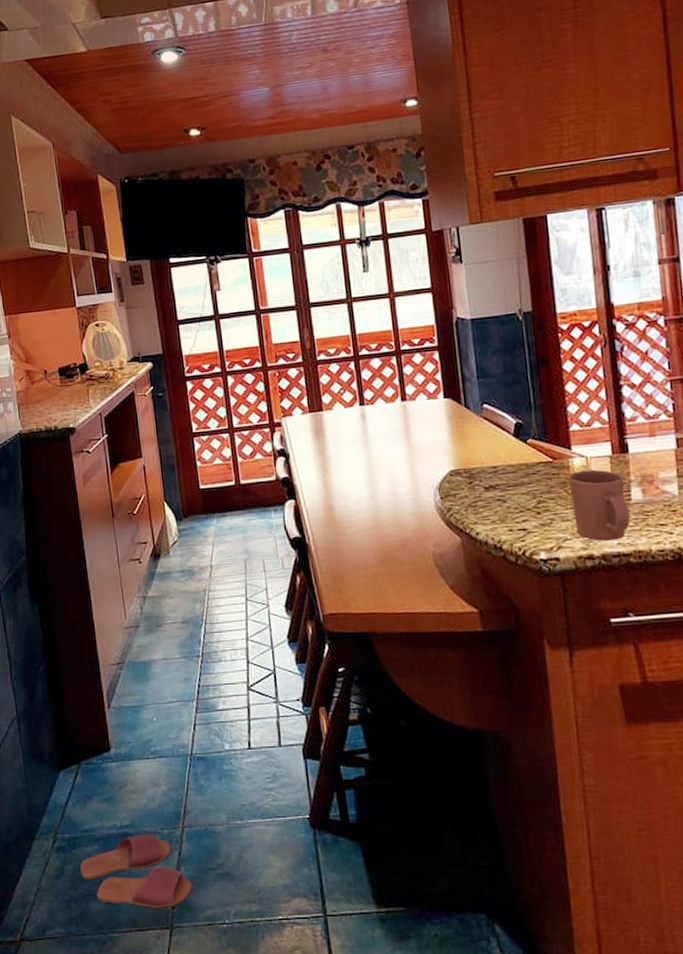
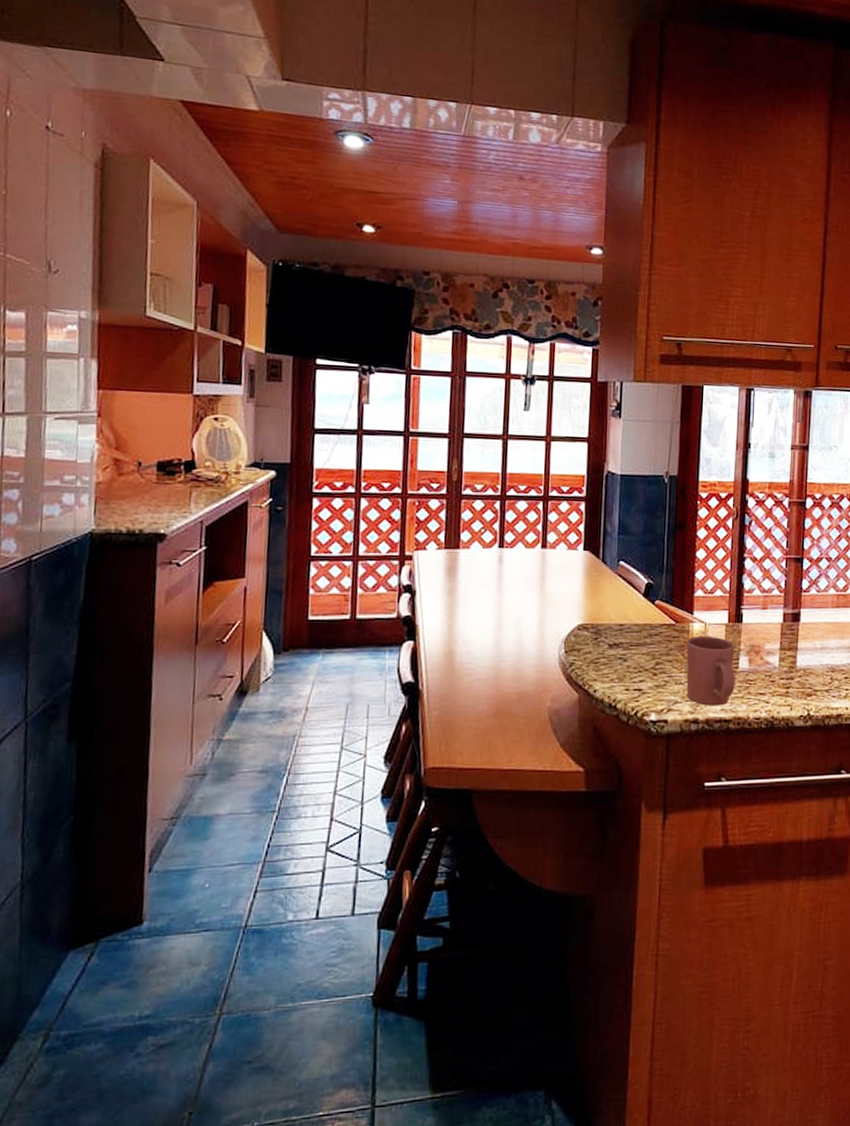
slippers: present [80,834,192,908] -> none [74,1024,220,1116]

